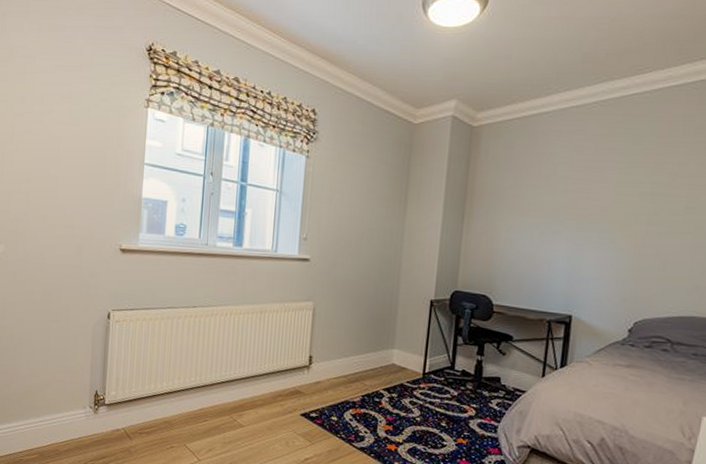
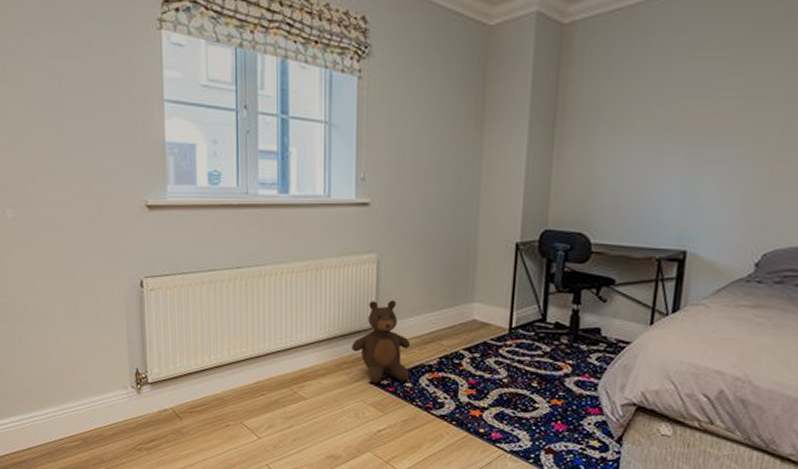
teddy bear: none [287,342,338,416] -> present [352,300,411,384]

